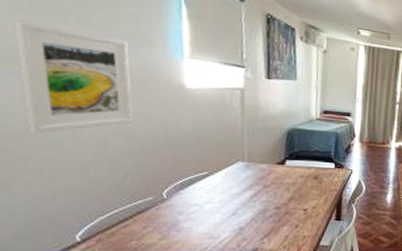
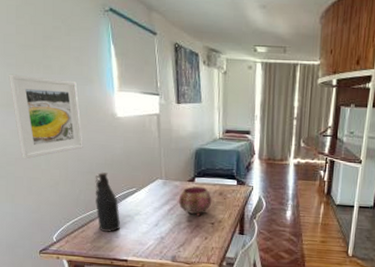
bottle: none [147,151,184,225] -> present [95,171,121,232]
bowl: none [264,170,306,203] -> present [178,186,212,217]

